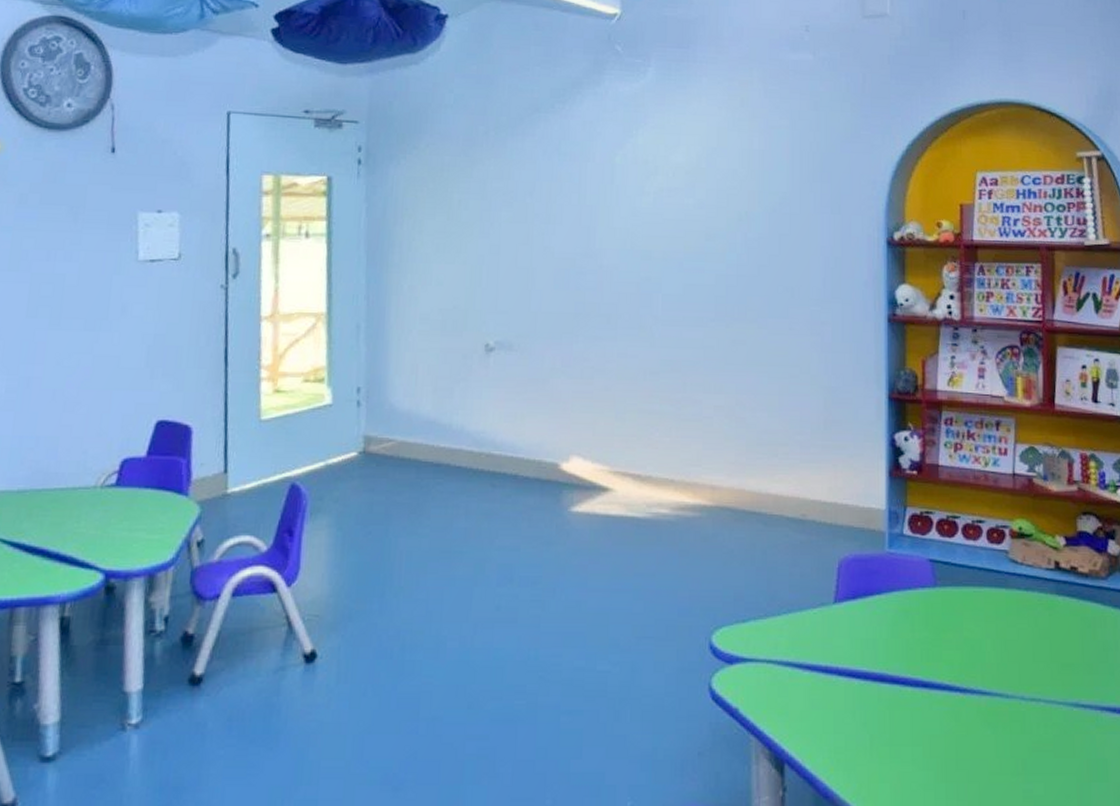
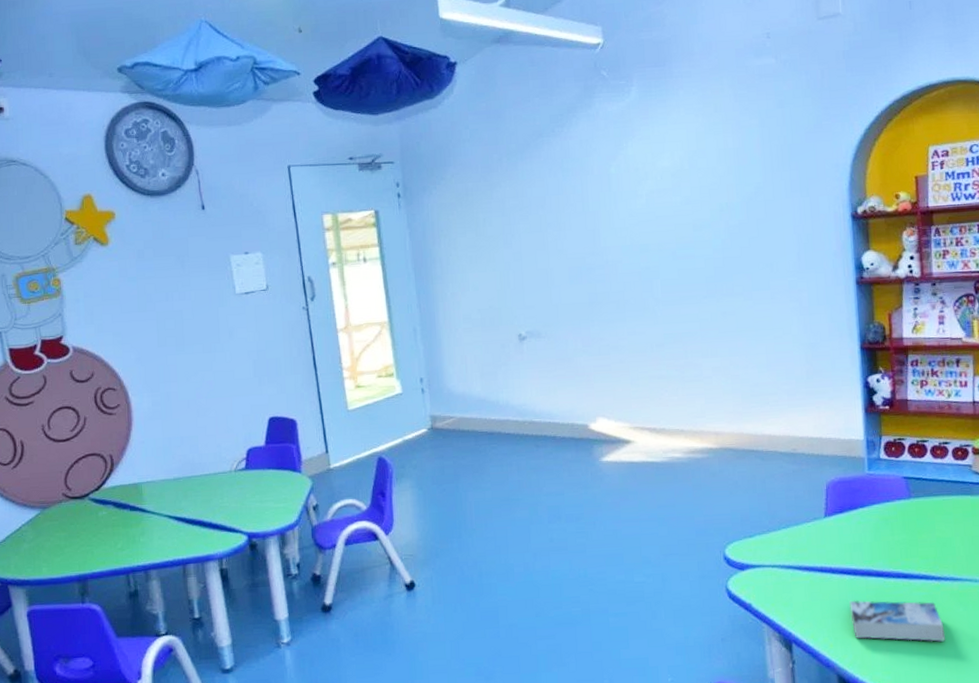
book: none [857,712,968,772] -> present [849,600,945,642]

